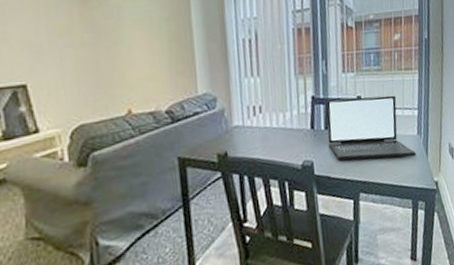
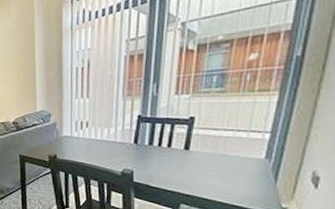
laptop: present [326,95,416,161] -> none [151,117,260,179]

